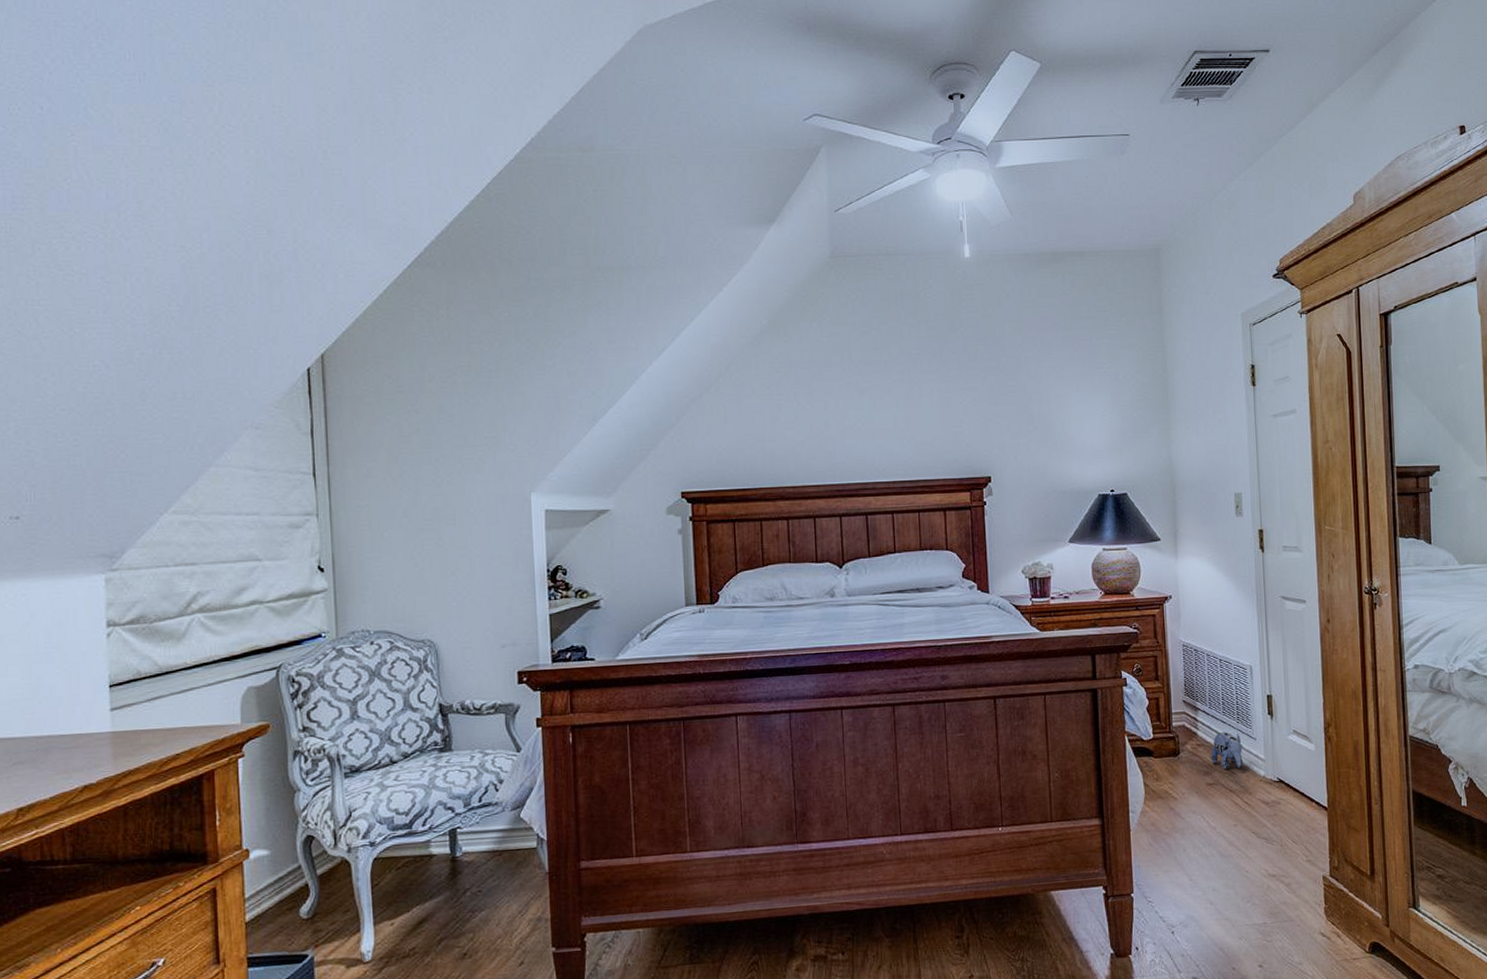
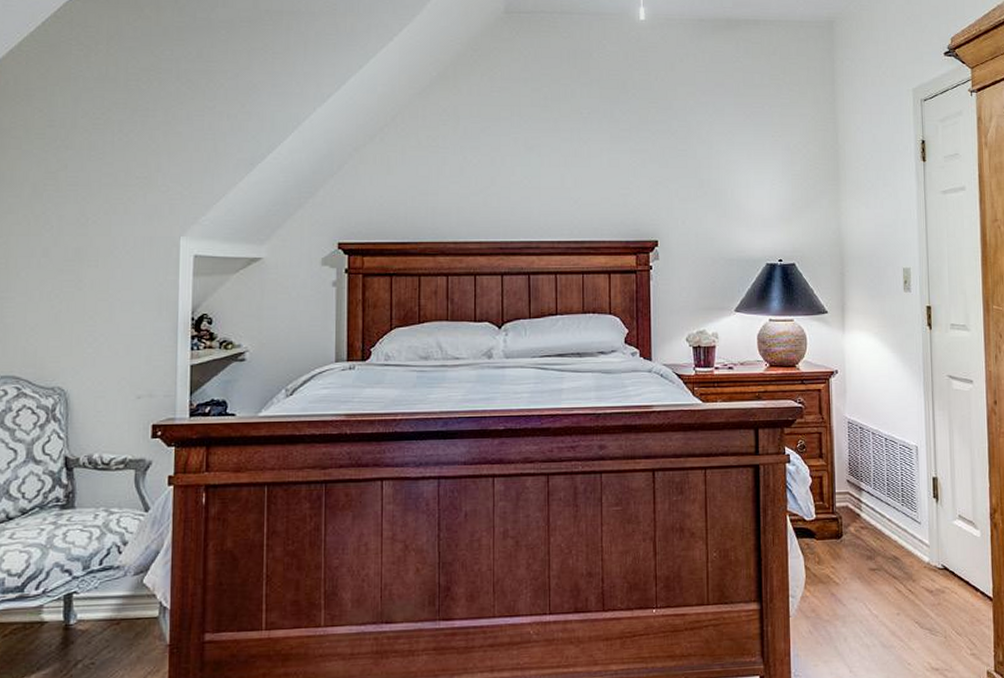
plush toy: present [1211,732,1243,770] -> none [874,515,907,555]

